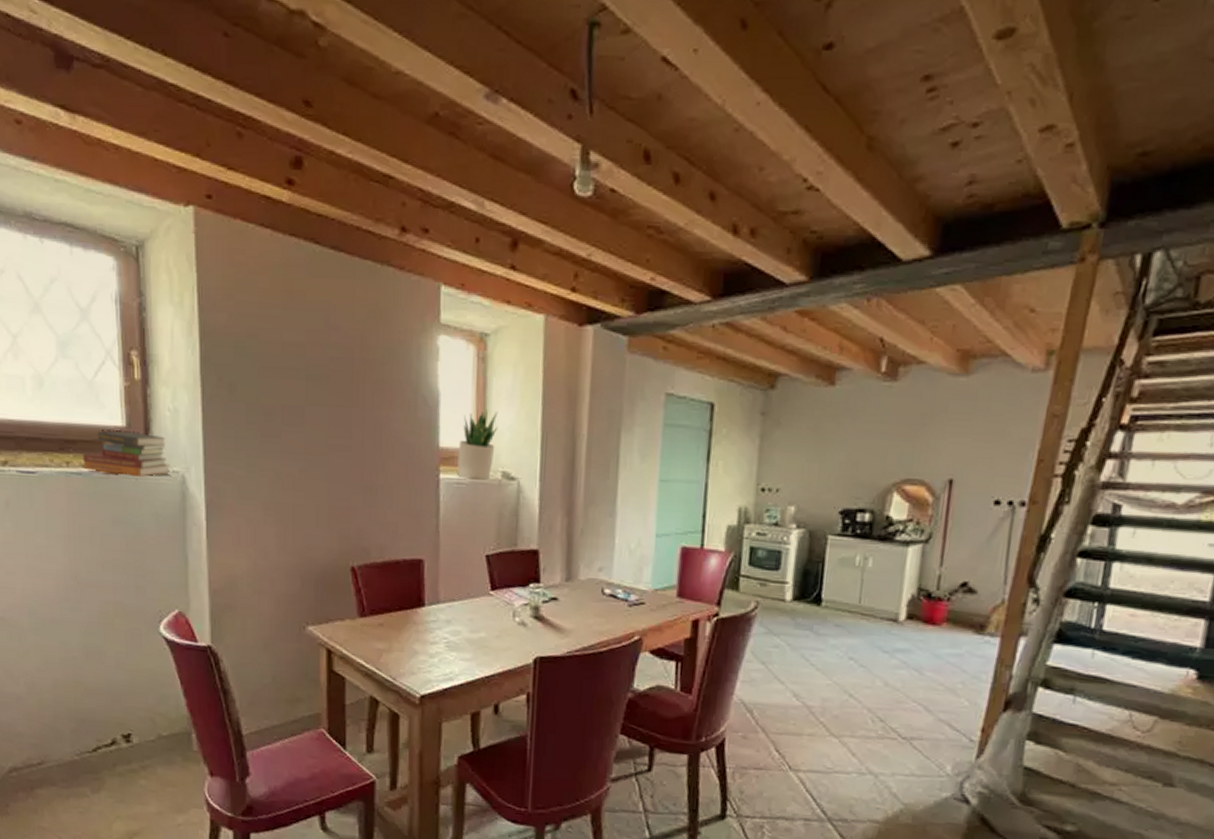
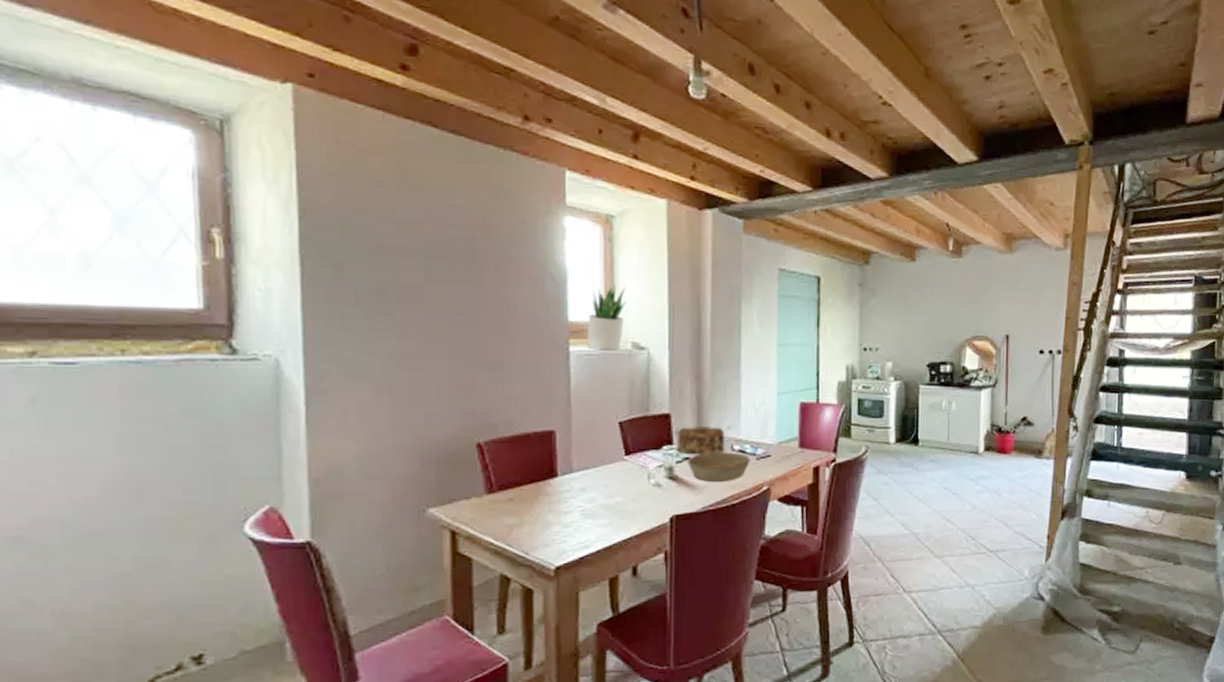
books: present [83,431,170,477] -> none [144,313,260,363]
bread loaf: none [543,565,596,596] -> present [676,427,725,455]
bowl: none [554,593,622,627] -> present [688,452,751,482]

